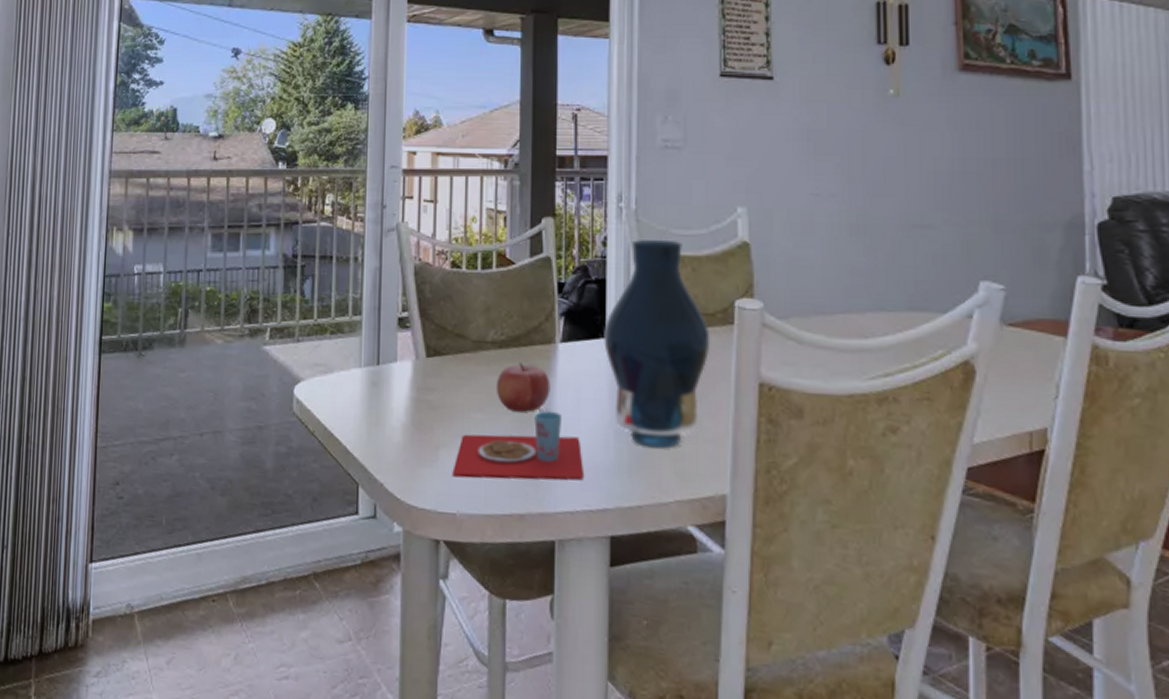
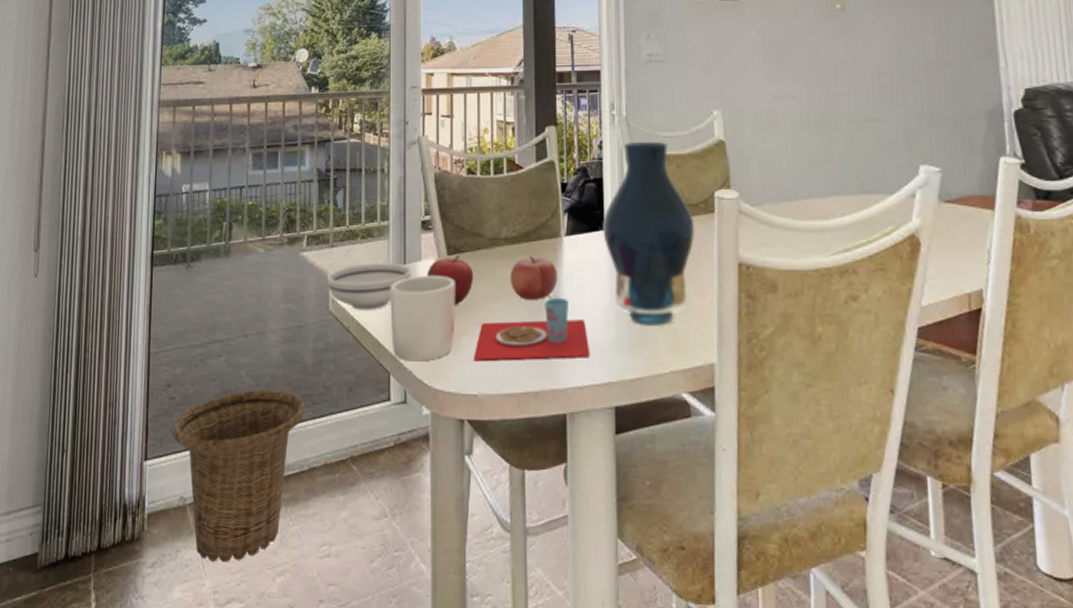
basket: none [119,494,265,677] -> present [172,389,305,562]
bowl: none [292,361,385,414] -> present [327,262,411,310]
mug: none [360,378,434,474] -> present [390,275,456,362]
fruit: none [403,358,456,414] -> present [427,255,474,306]

